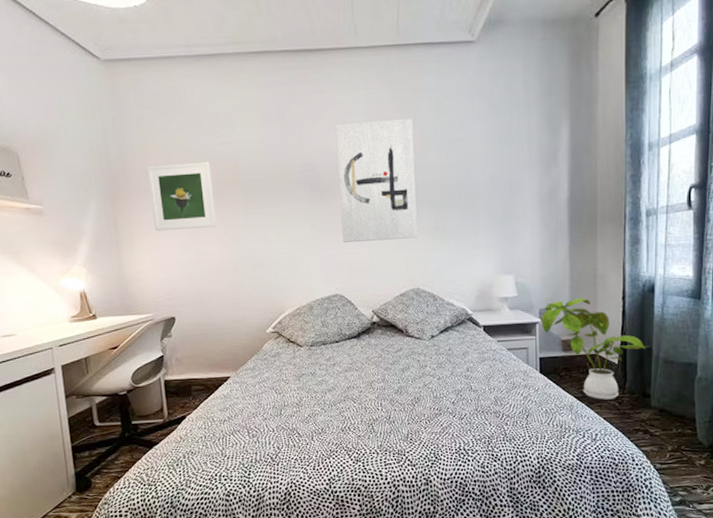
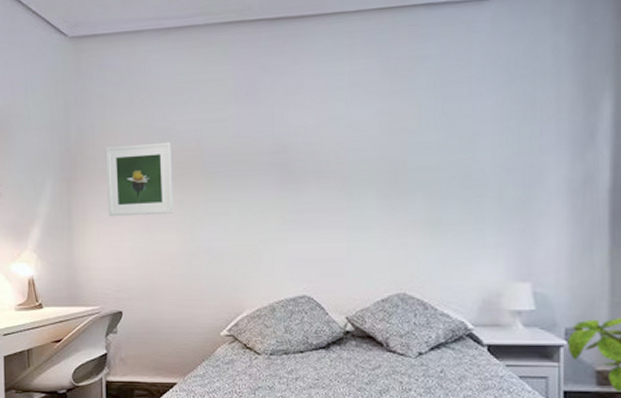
wall art: present [335,118,417,242] -> none [312,91,406,235]

